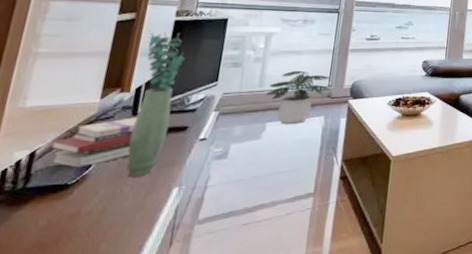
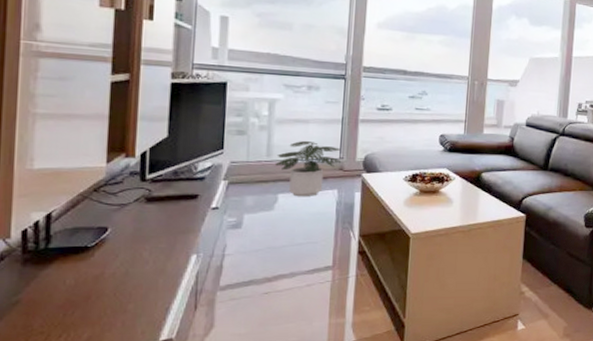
books: present [51,117,137,168] -> none [66,183,146,231]
vase: present [126,30,185,177] -> none [141,93,187,243]

